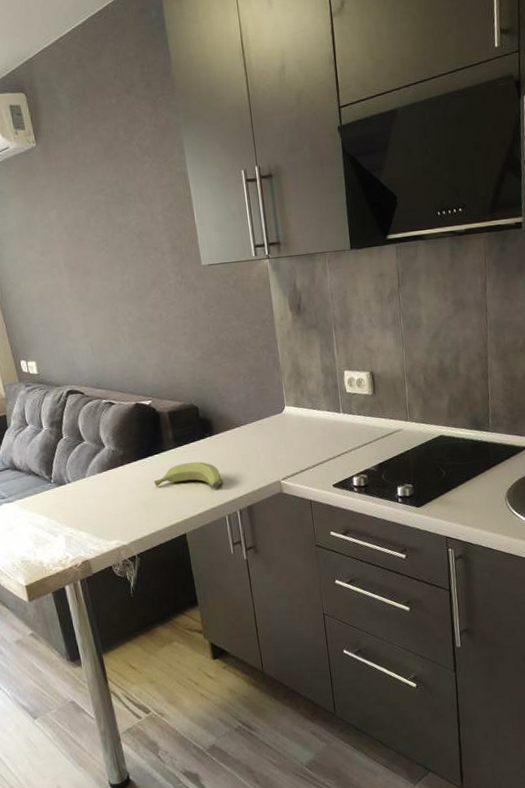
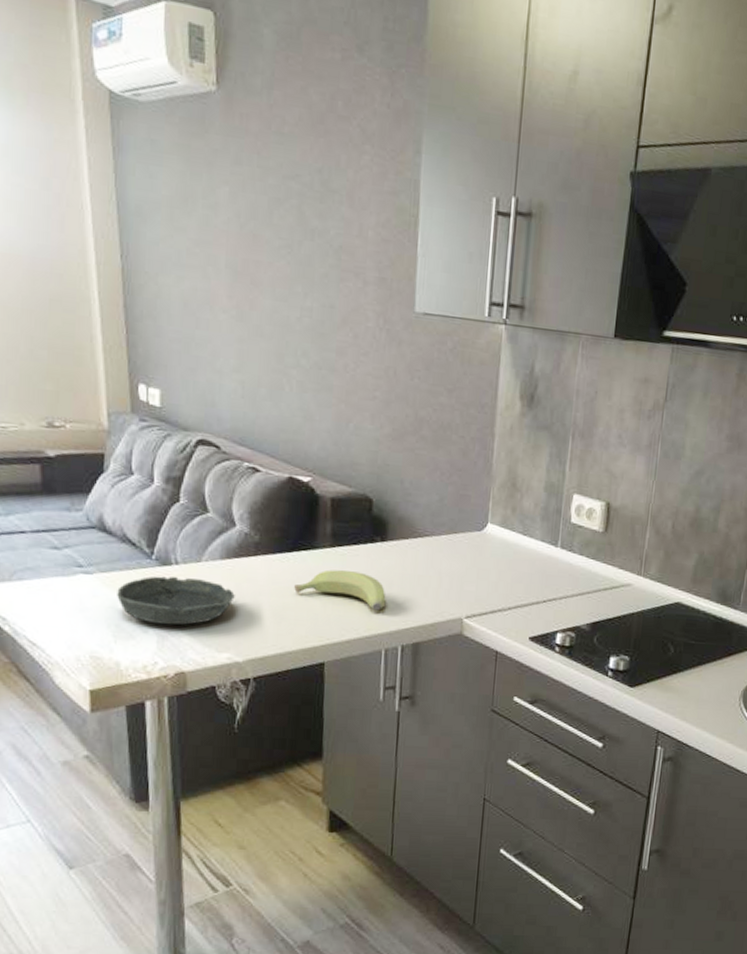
bowl: none [31,490,114,529] -> present [117,576,235,625]

